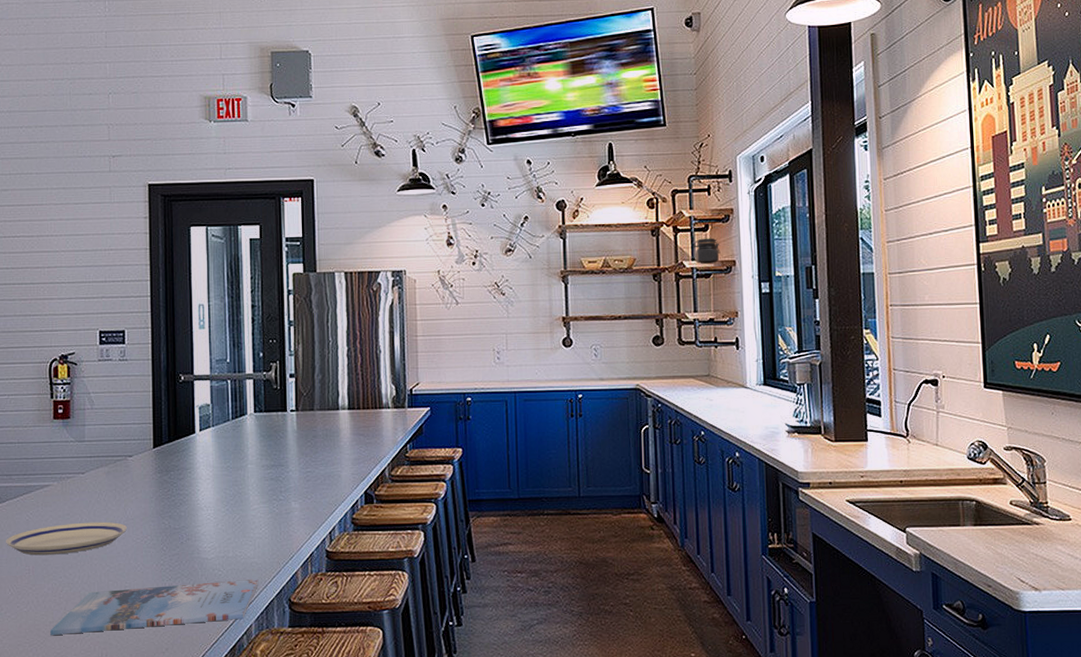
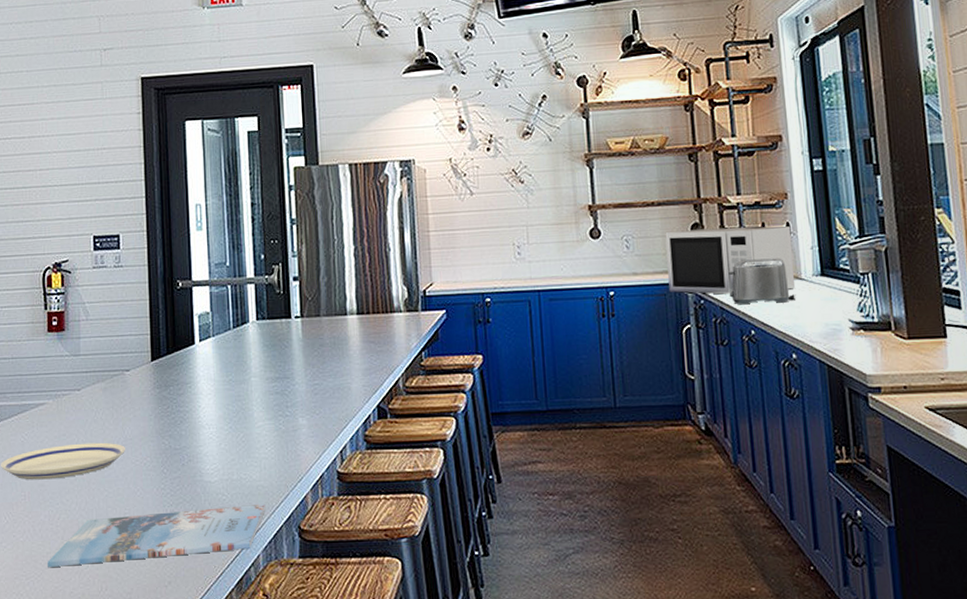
microwave: none [629,340,741,399] -> present [665,226,796,294]
toaster: none [683,368,742,409] -> present [728,258,797,305]
jar: present [692,238,721,265] -> none [732,110,764,141]

